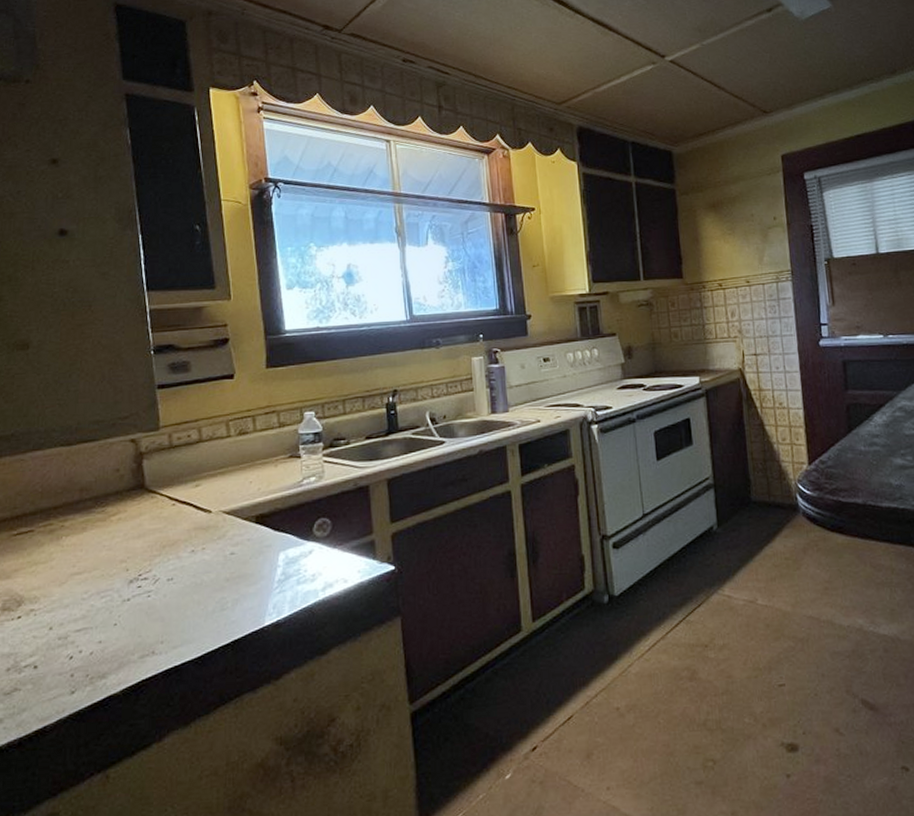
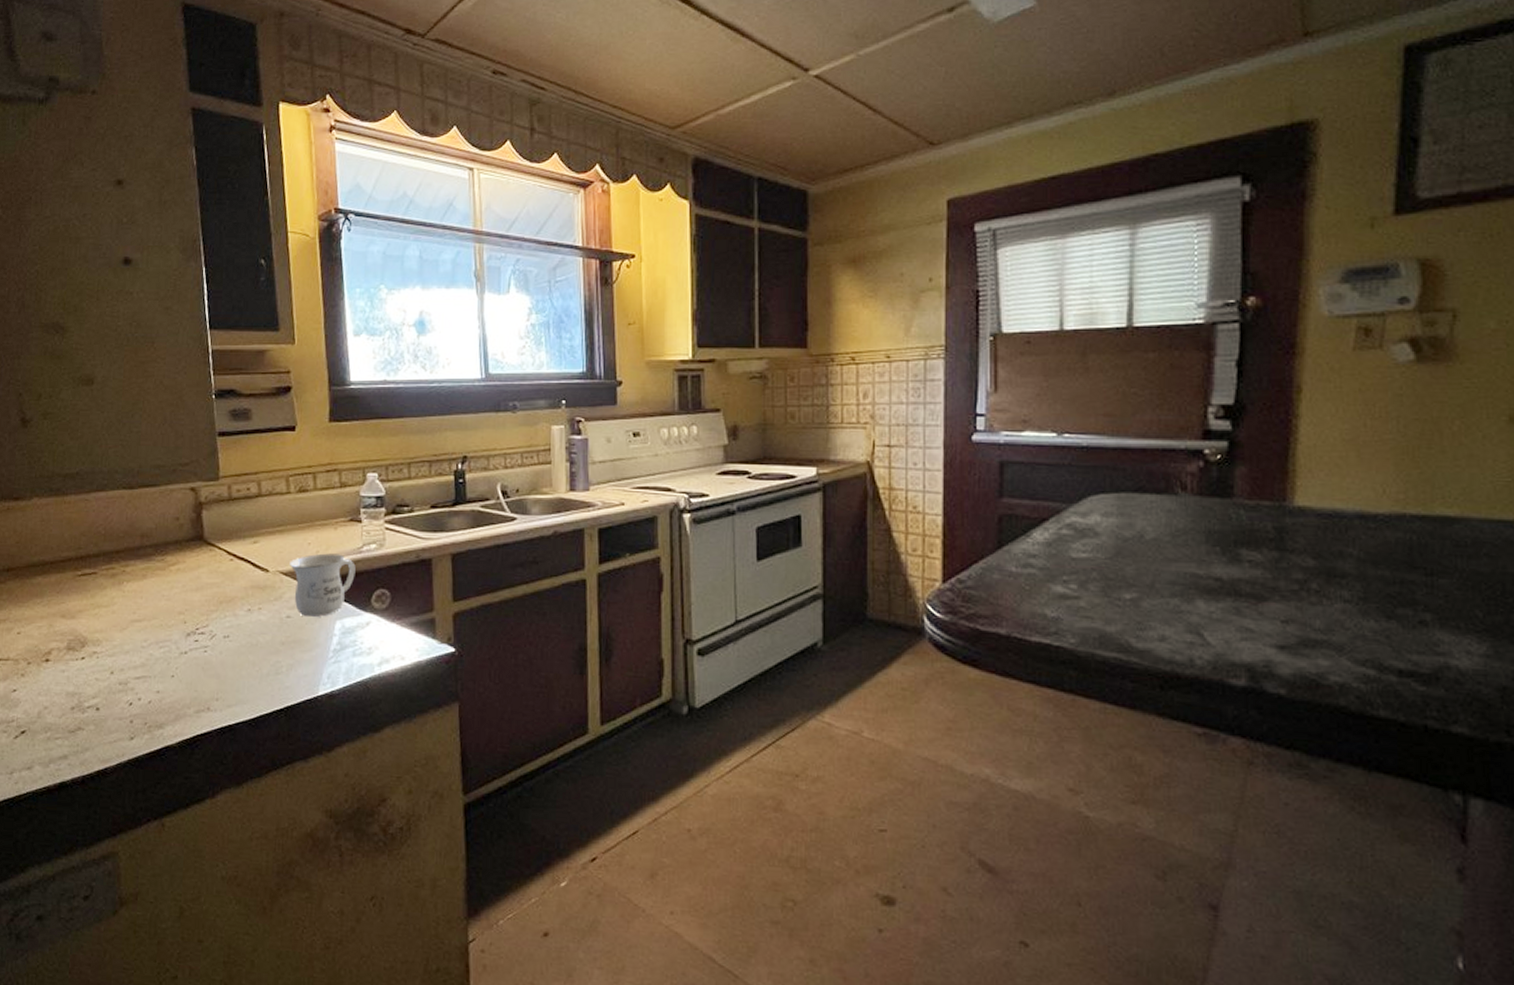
mug: none [232,489,297,551] -> present [290,553,356,617]

